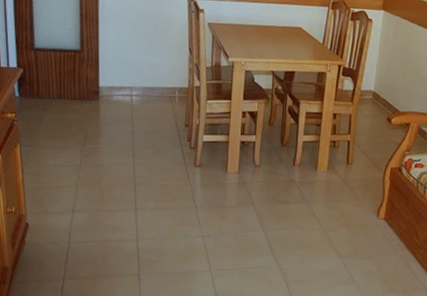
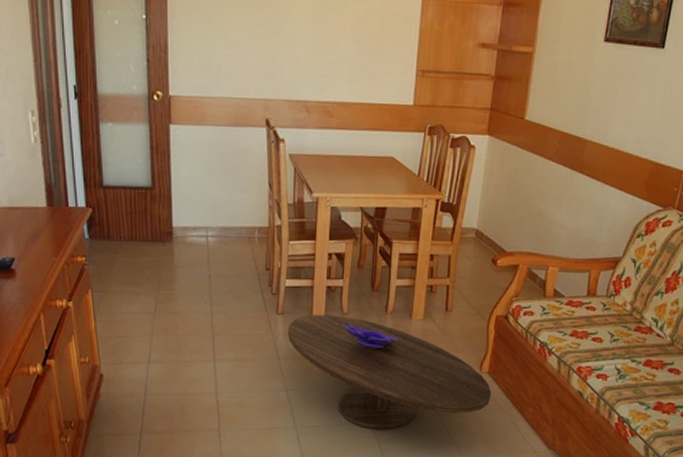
coffee table: none [204,166,388,271] -> present [287,314,492,429]
decorative bowl: none [255,173,306,198] -> present [343,322,400,349]

